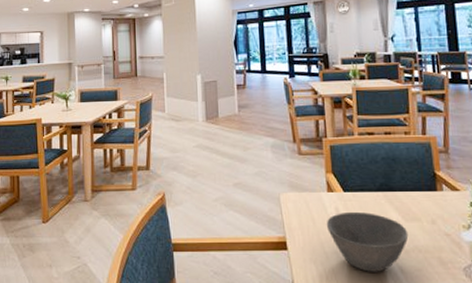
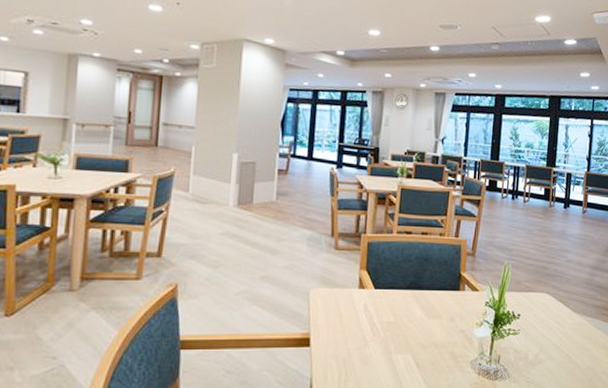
bowl: present [326,211,409,272] -> none [352,308,429,367]

